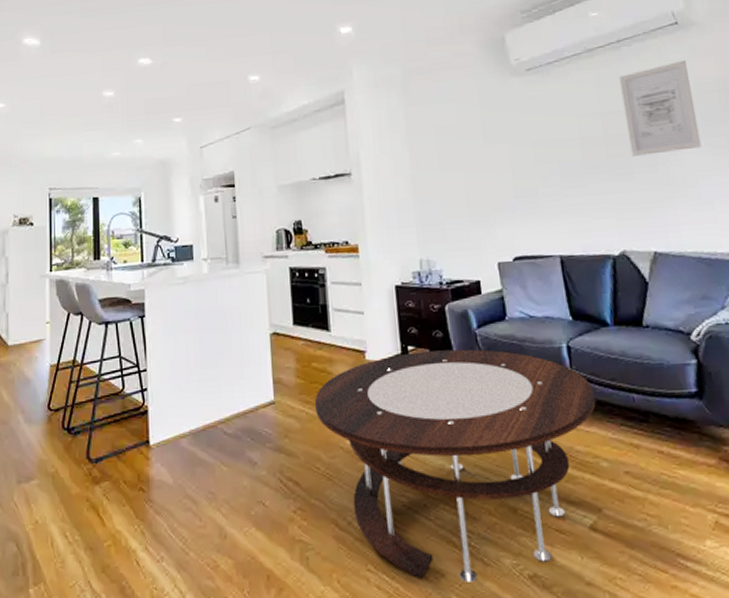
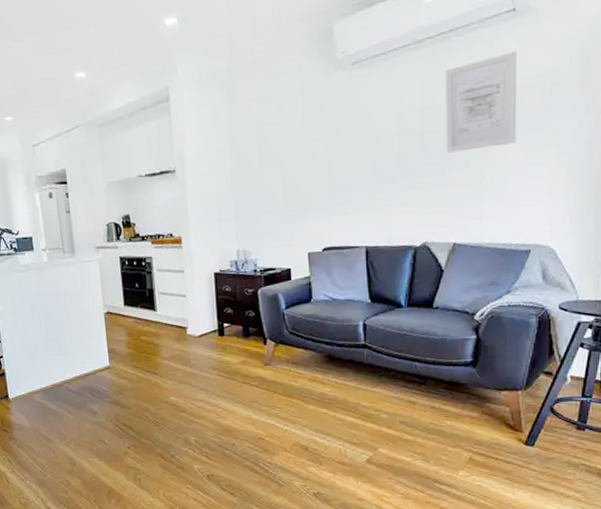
coffee table: present [314,349,596,582] -> none [143,326,383,497]

